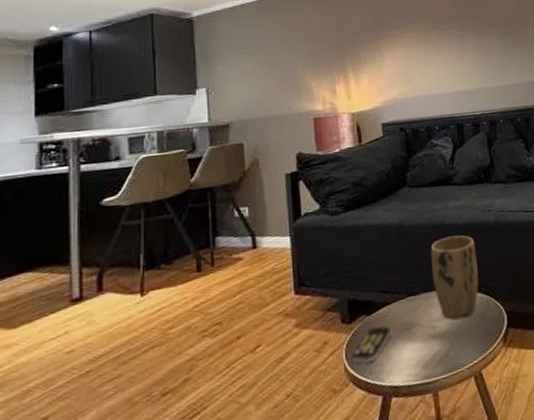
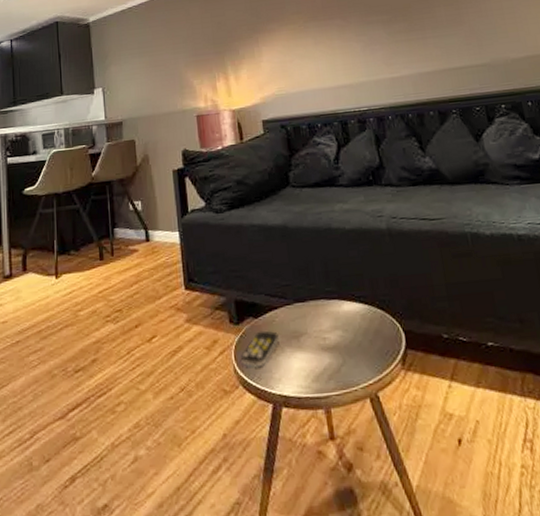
plant pot: present [430,235,479,320] -> none [317,241,372,334]

